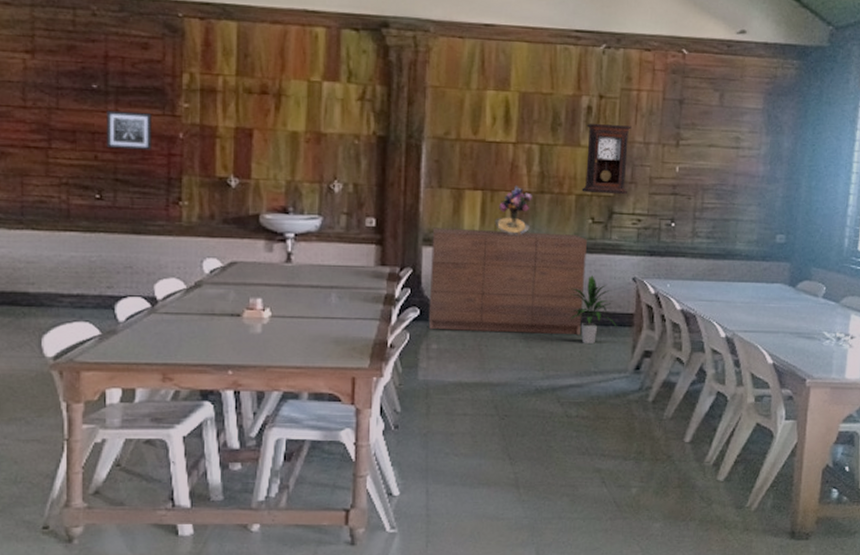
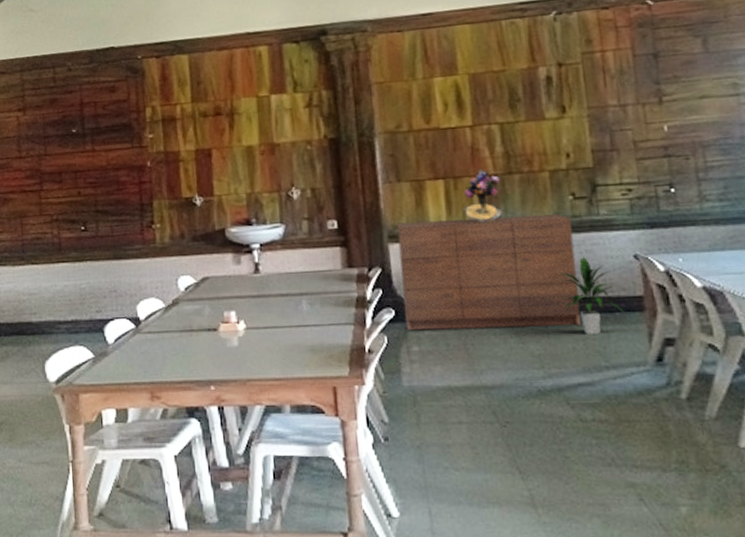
wall art: present [106,110,152,150] -> none [85,147,125,184]
pendulum clock: present [581,124,631,195] -> none [549,90,611,167]

